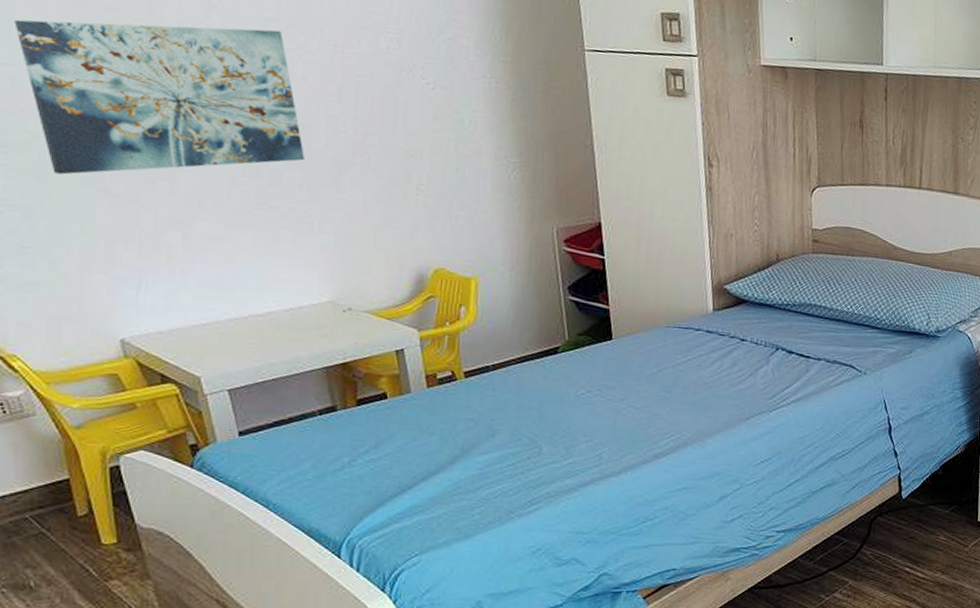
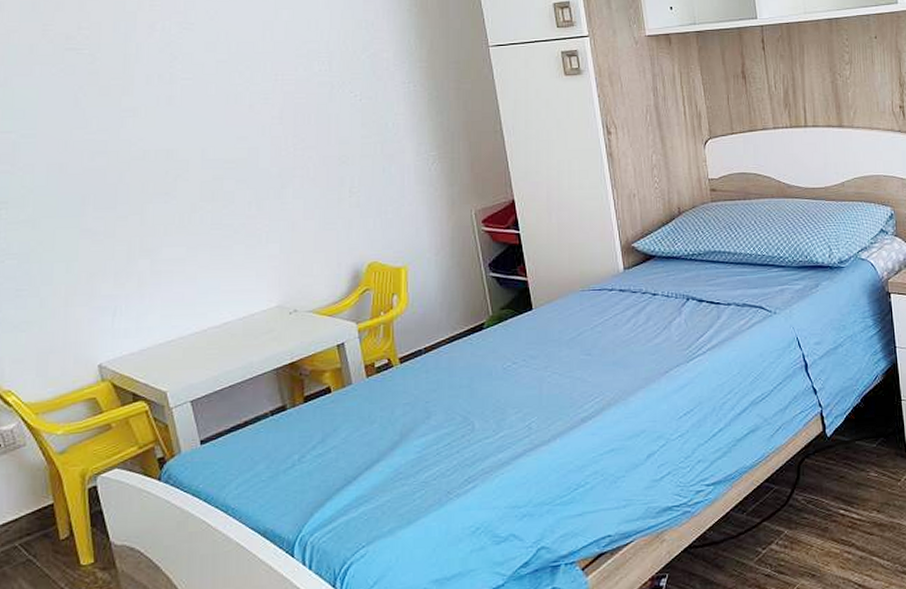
wall art: present [14,19,305,175] -> none [16,69,253,221]

